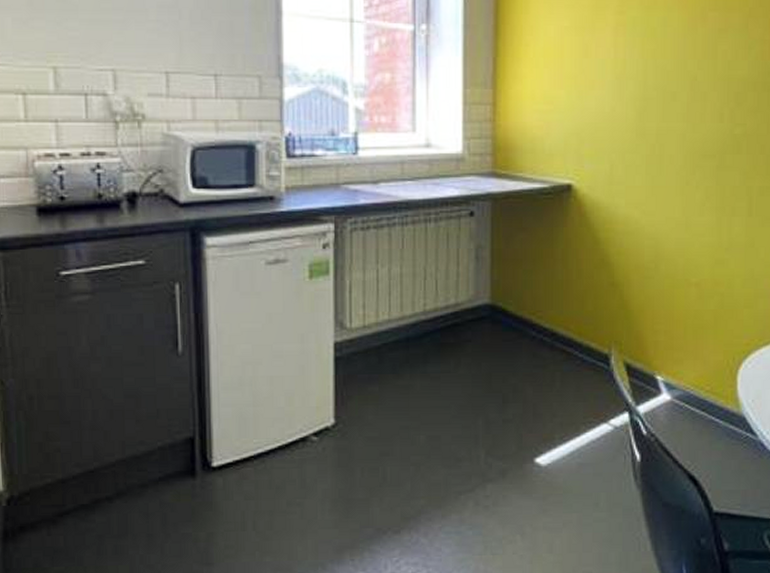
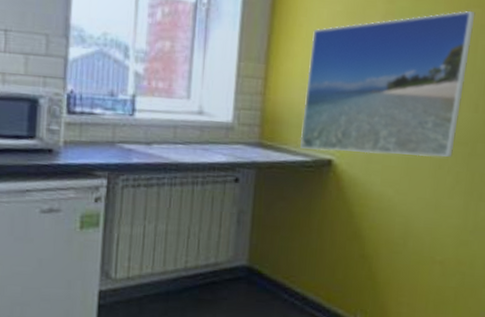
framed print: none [535,15,712,176] -> present [300,10,476,158]

